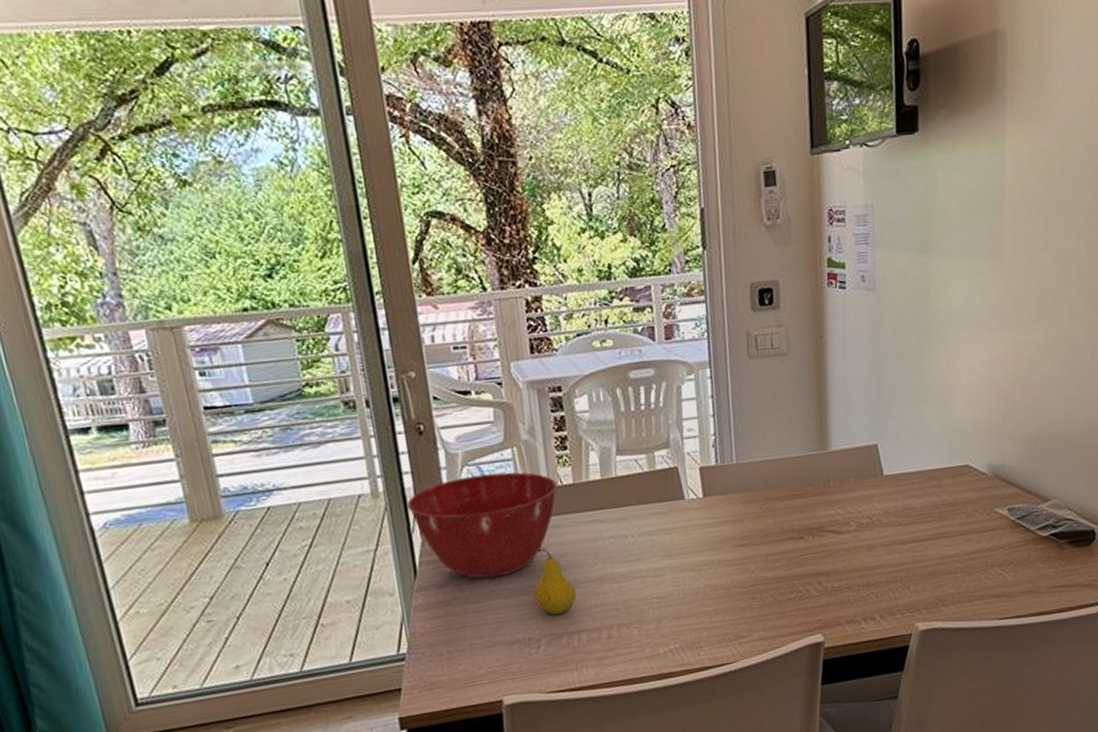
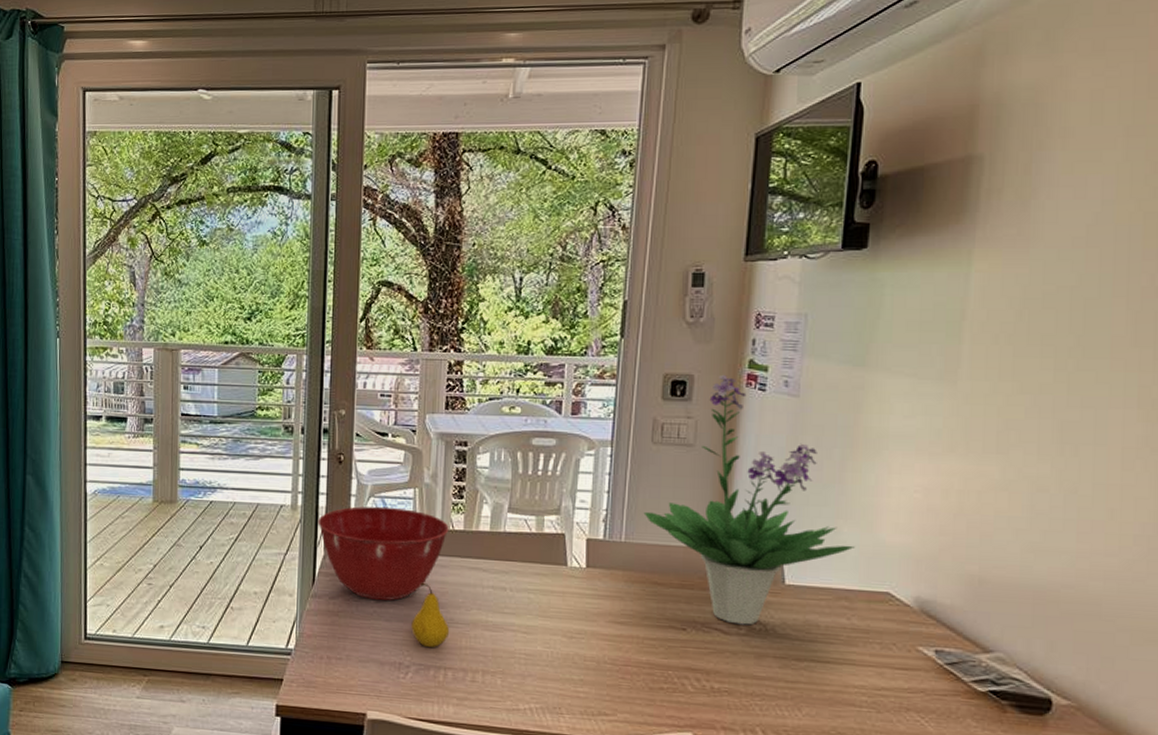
potted plant: none [750,276,937,523] -> present [643,374,855,625]

